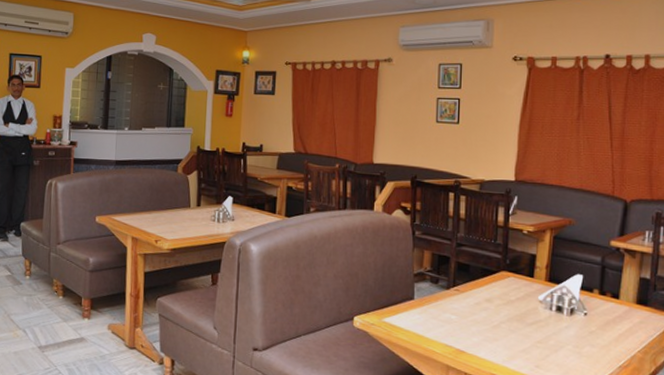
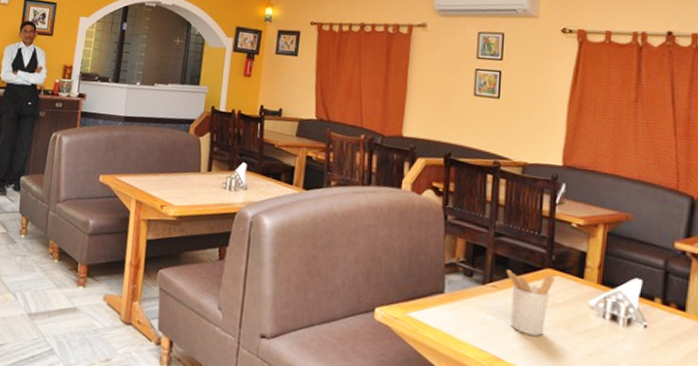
utensil holder: none [468,275,510,330] -> present [507,270,556,336]

